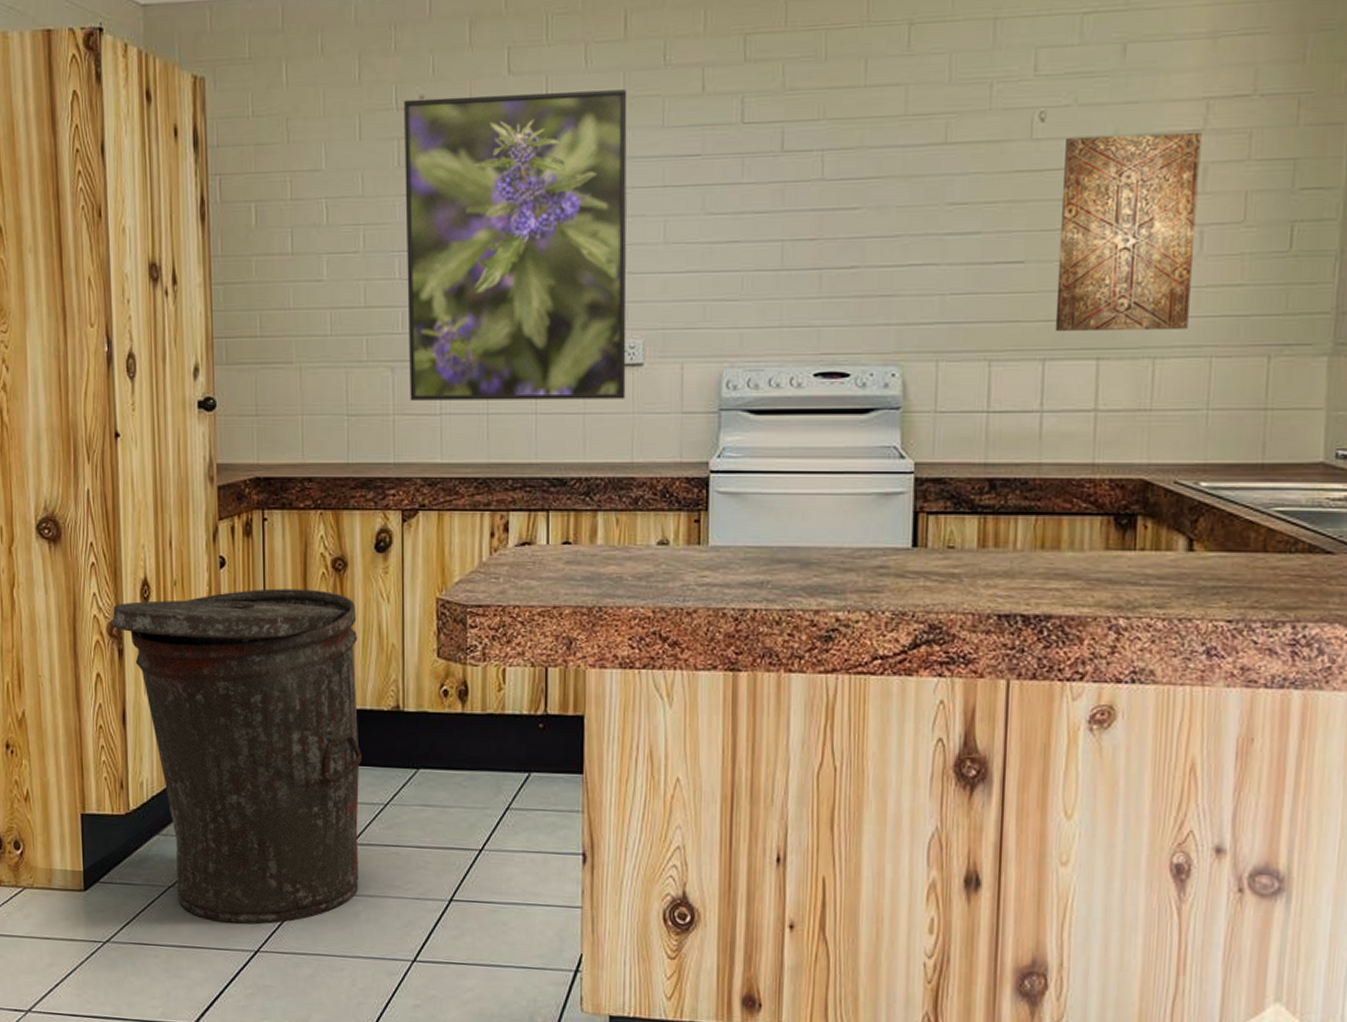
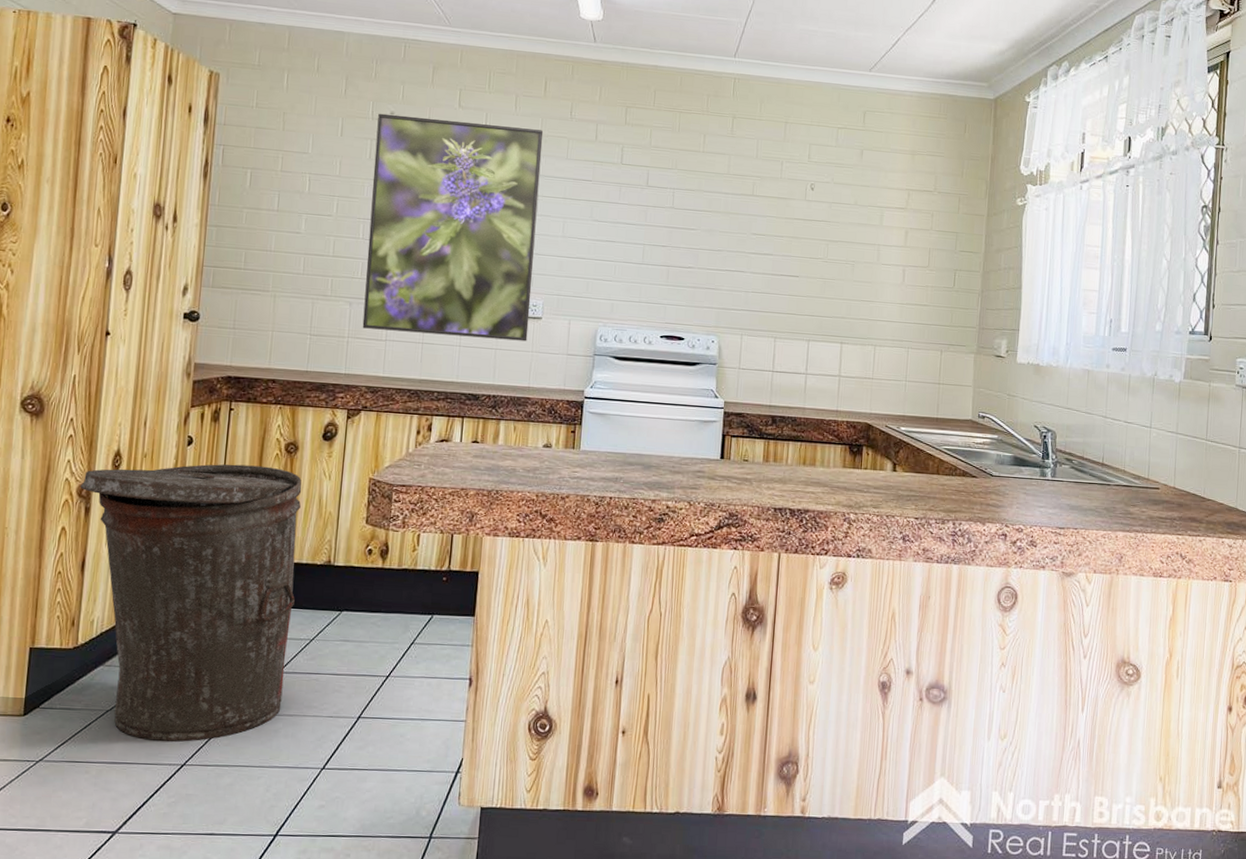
wall art: present [1055,133,1202,331] -> none [816,202,905,329]

